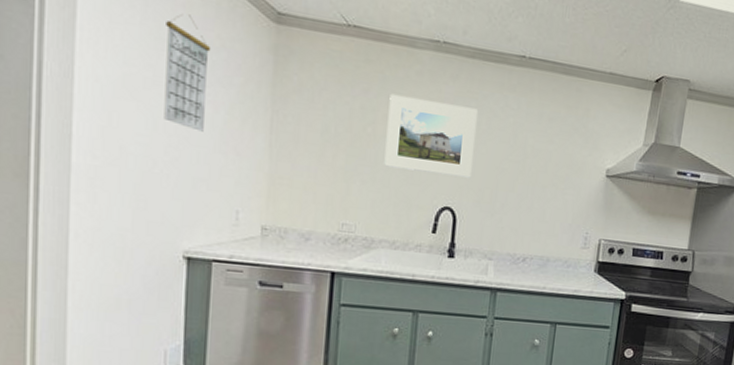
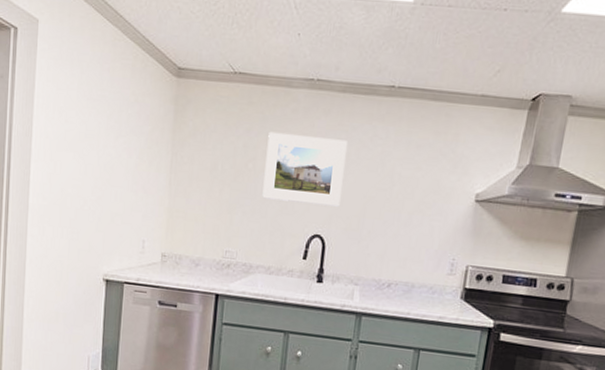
calendar: present [164,14,211,132] -> none [92,77,128,174]

